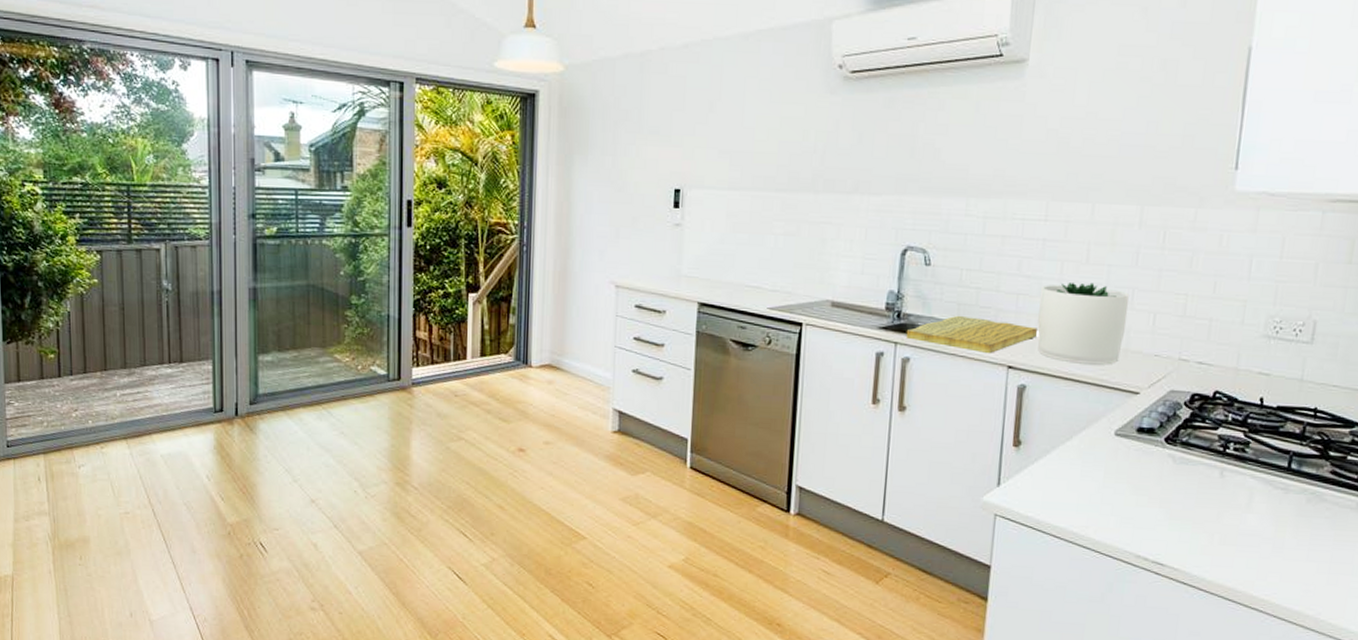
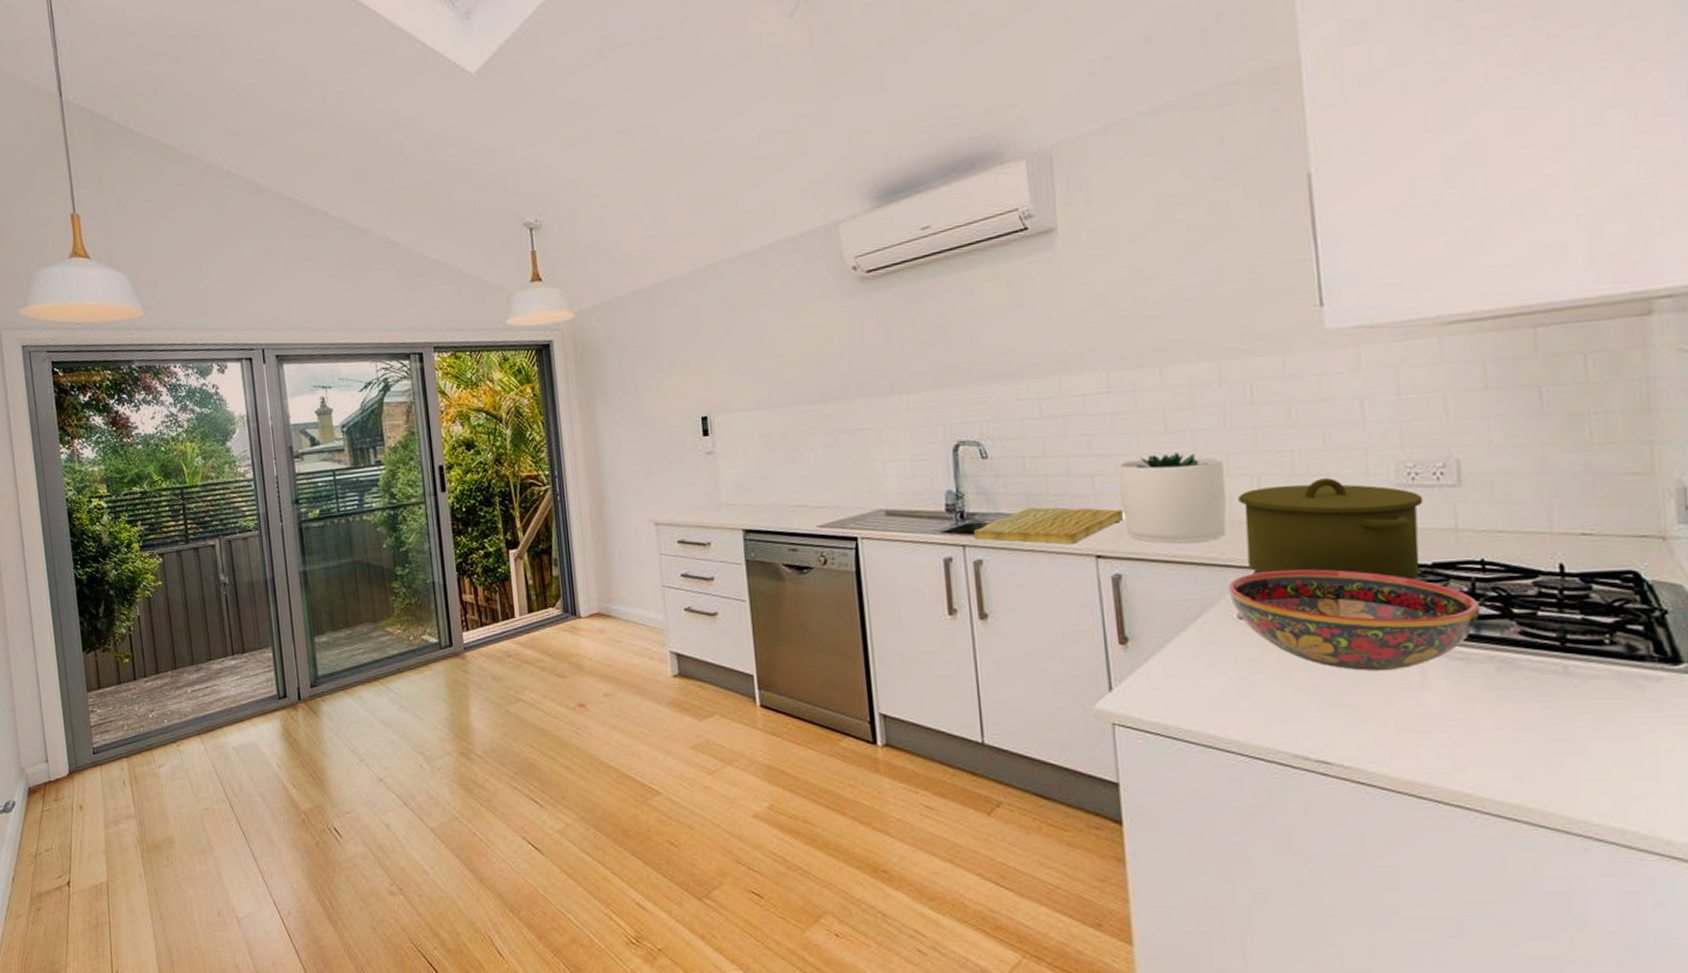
bowl: none [1111,396,1306,492] -> present [1228,569,1480,671]
cooking pot: none [1132,322,1282,418] -> present [1238,478,1424,580]

